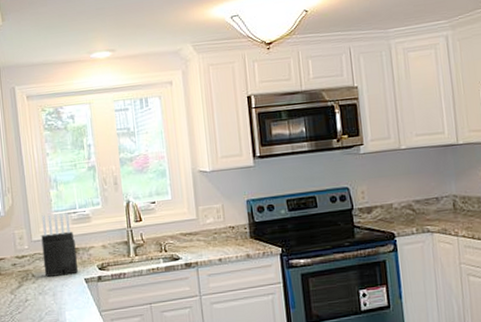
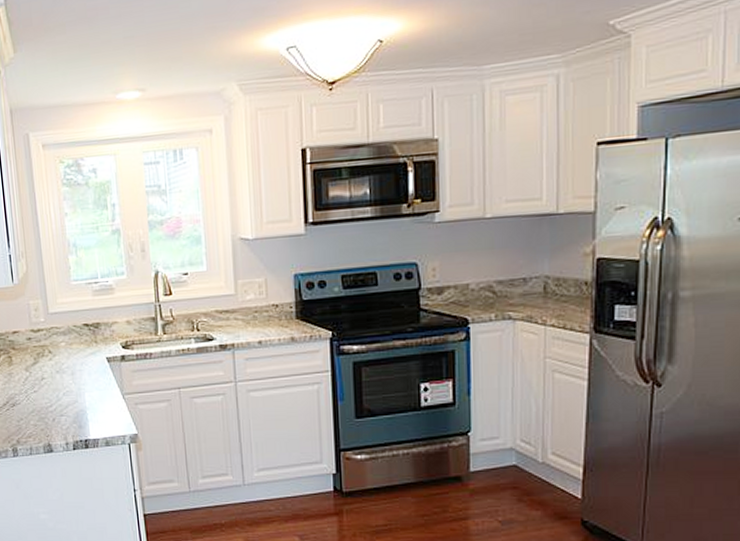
knife block: present [41,212,78,277] -> none [58,282,99,354]

